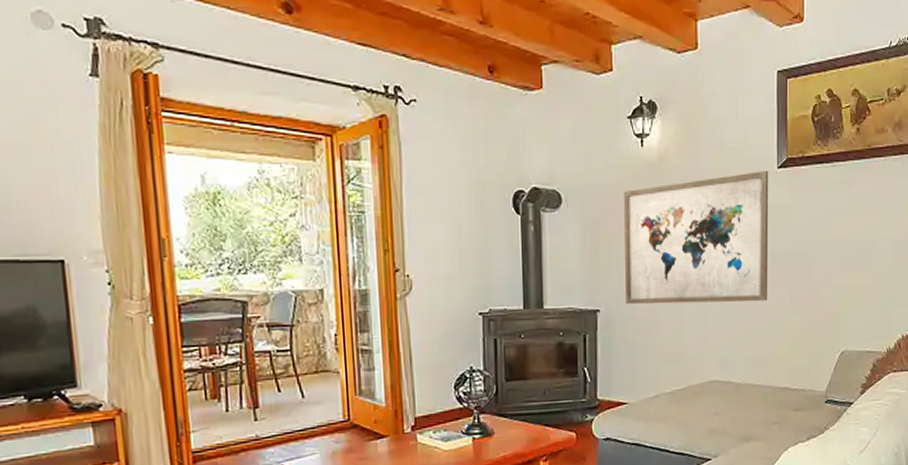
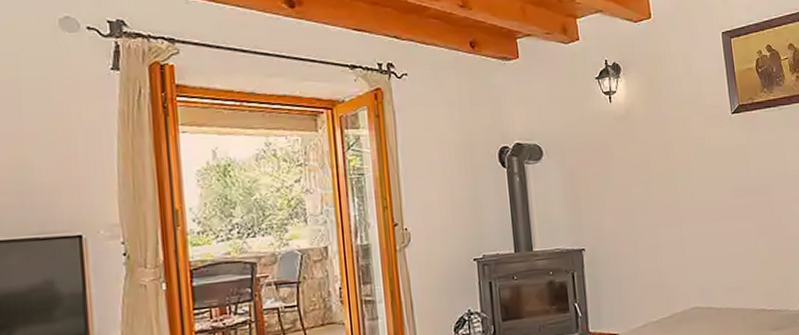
wall art: present [624,171,769,305] -> none [598,117,736,242]

